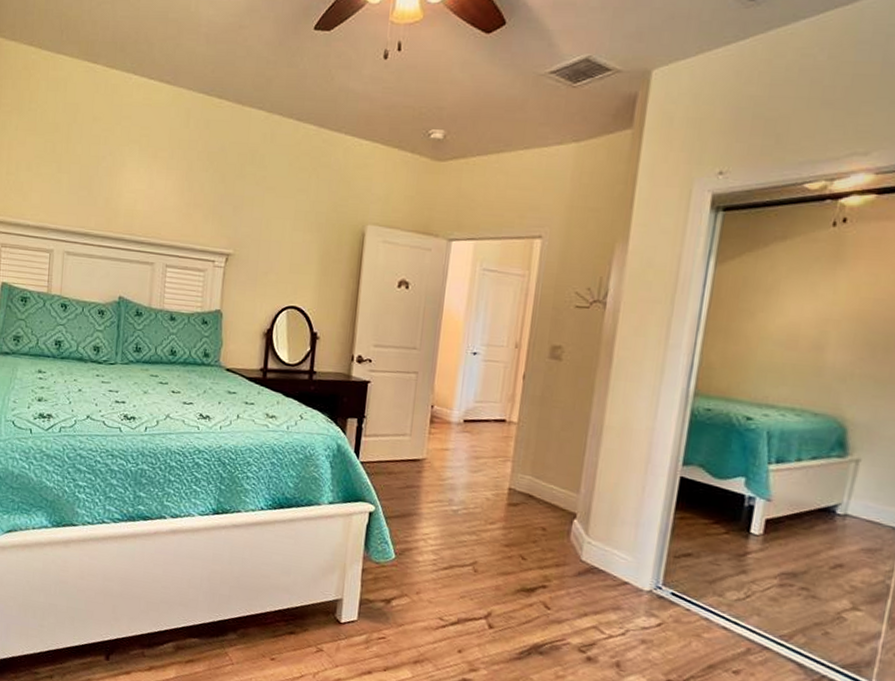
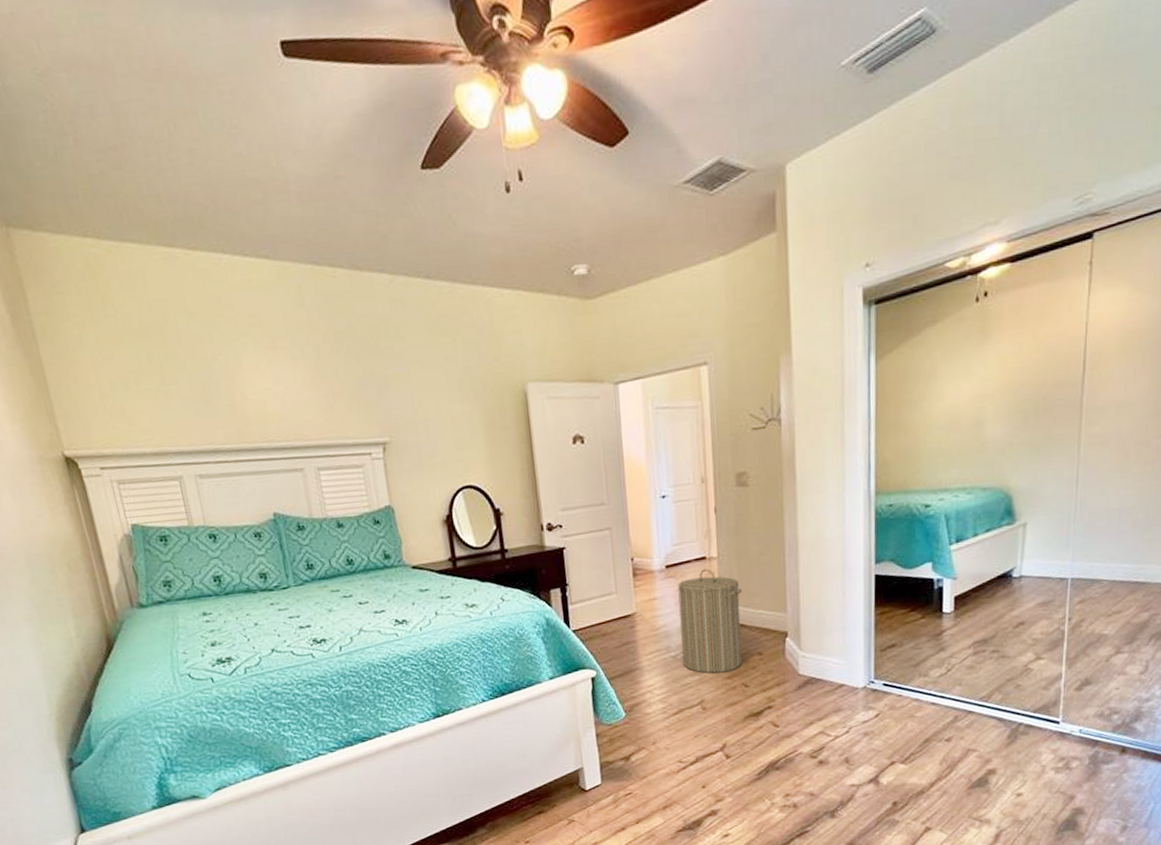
laundry hamper: none [462,431,537,540] -> present [678,568,742,674]

